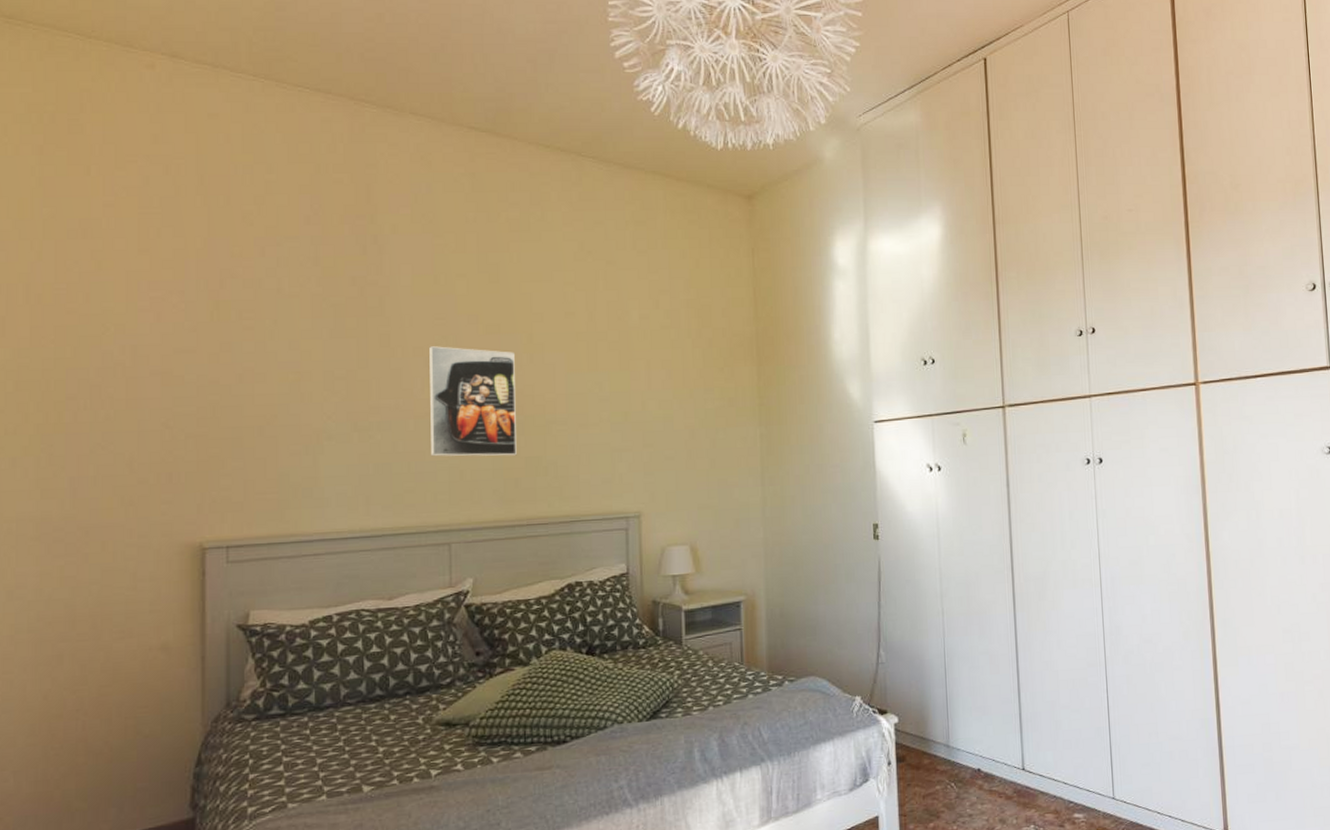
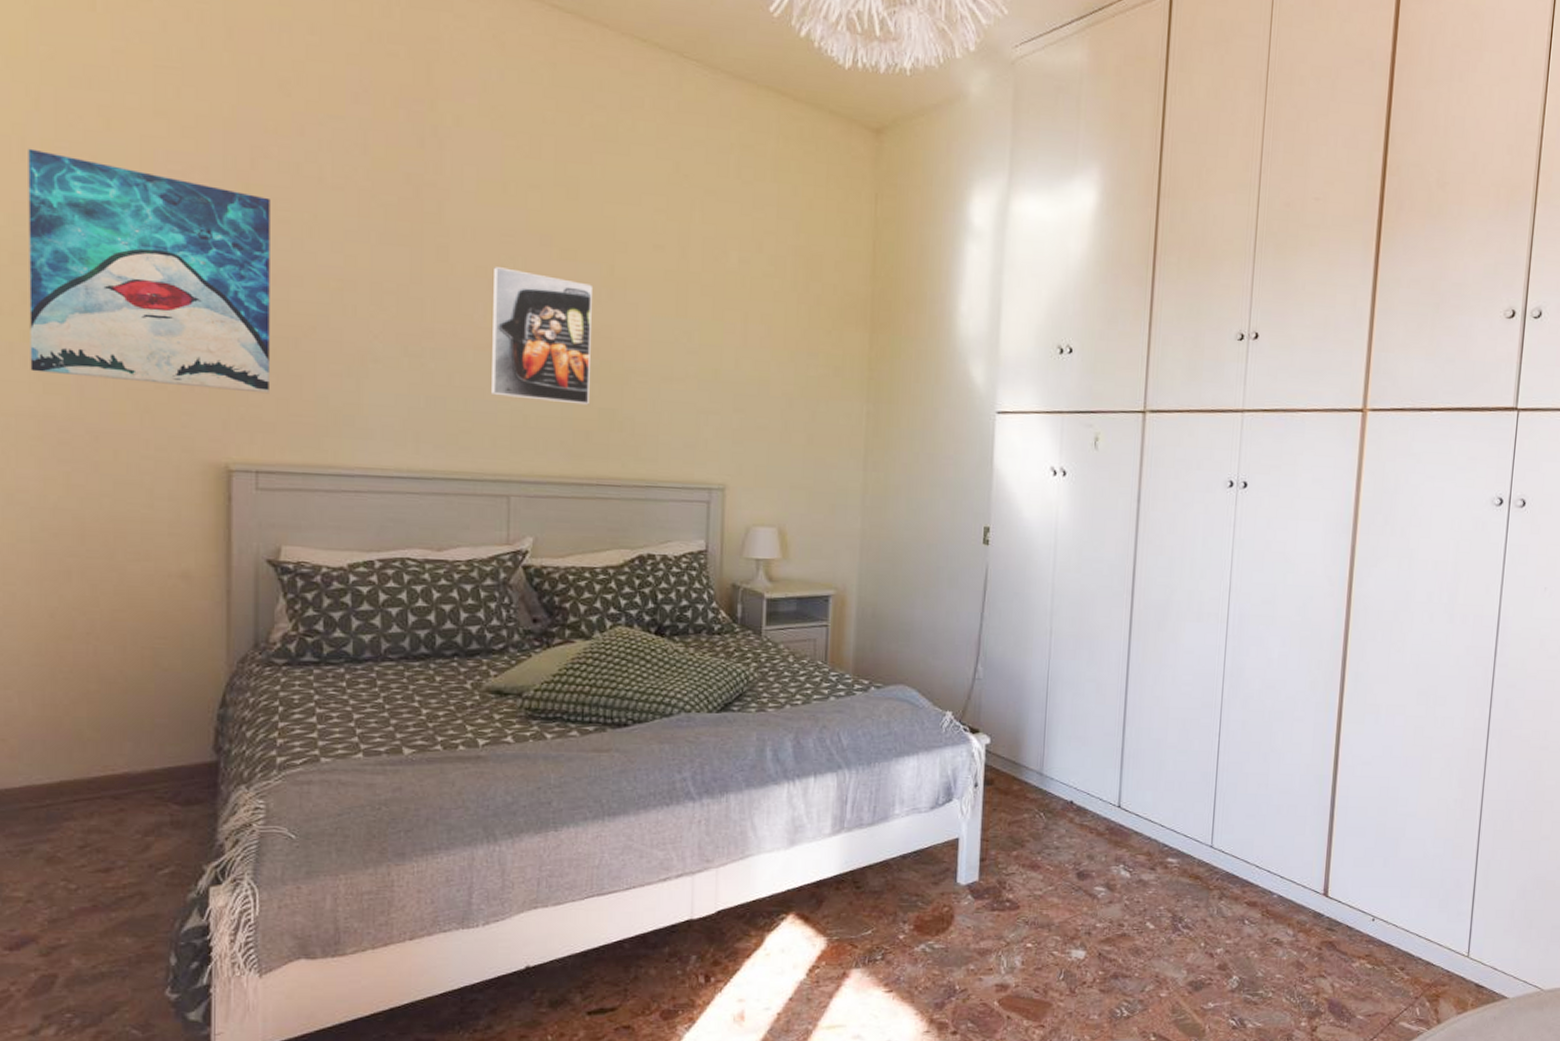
wall art: none [30,292,238,481] -> present [28,148,270,394]

